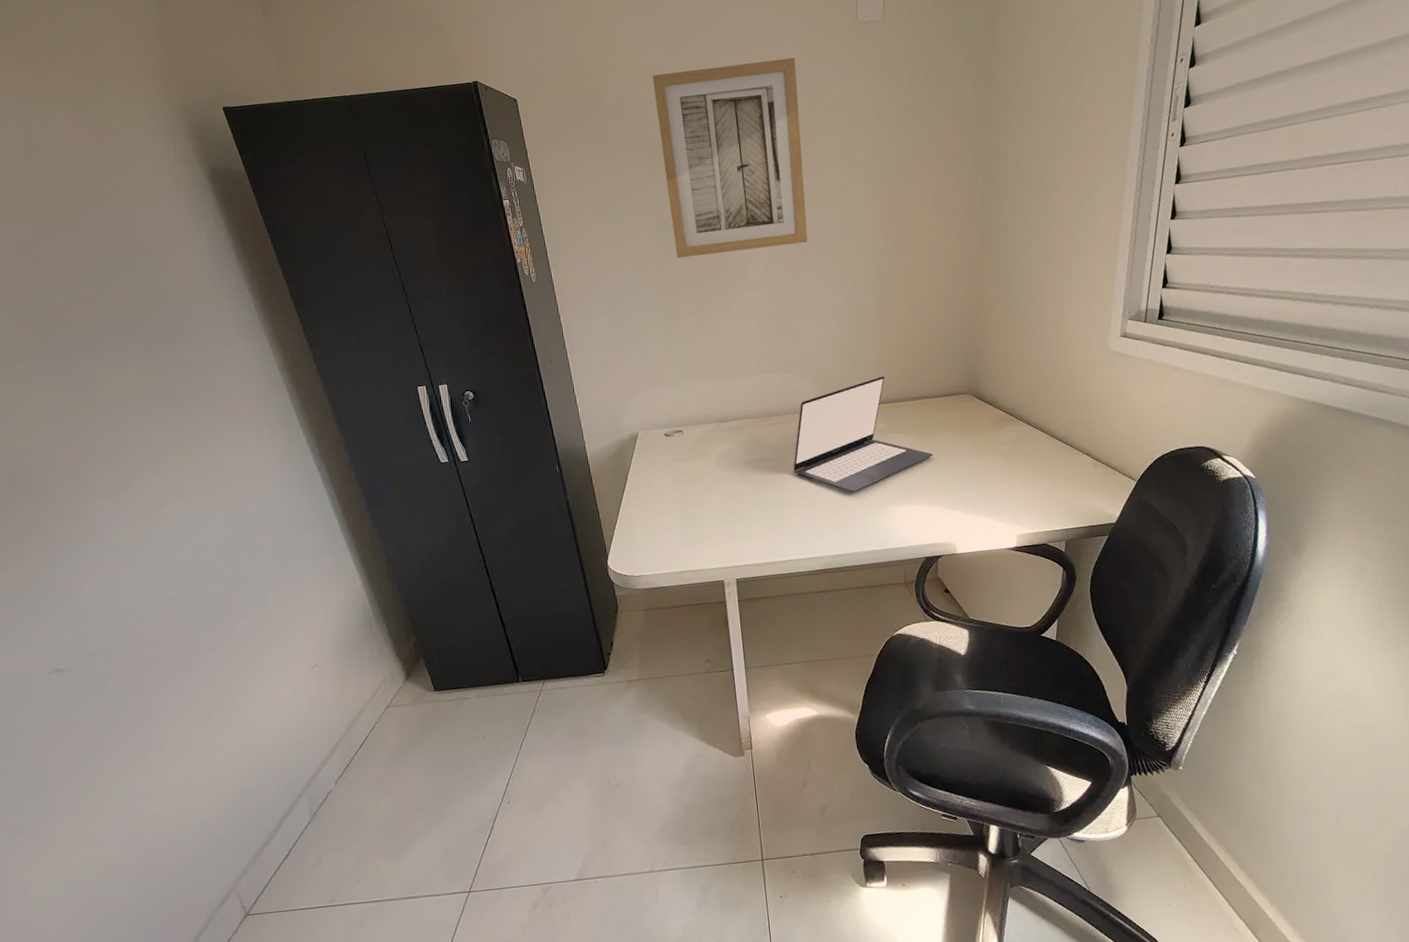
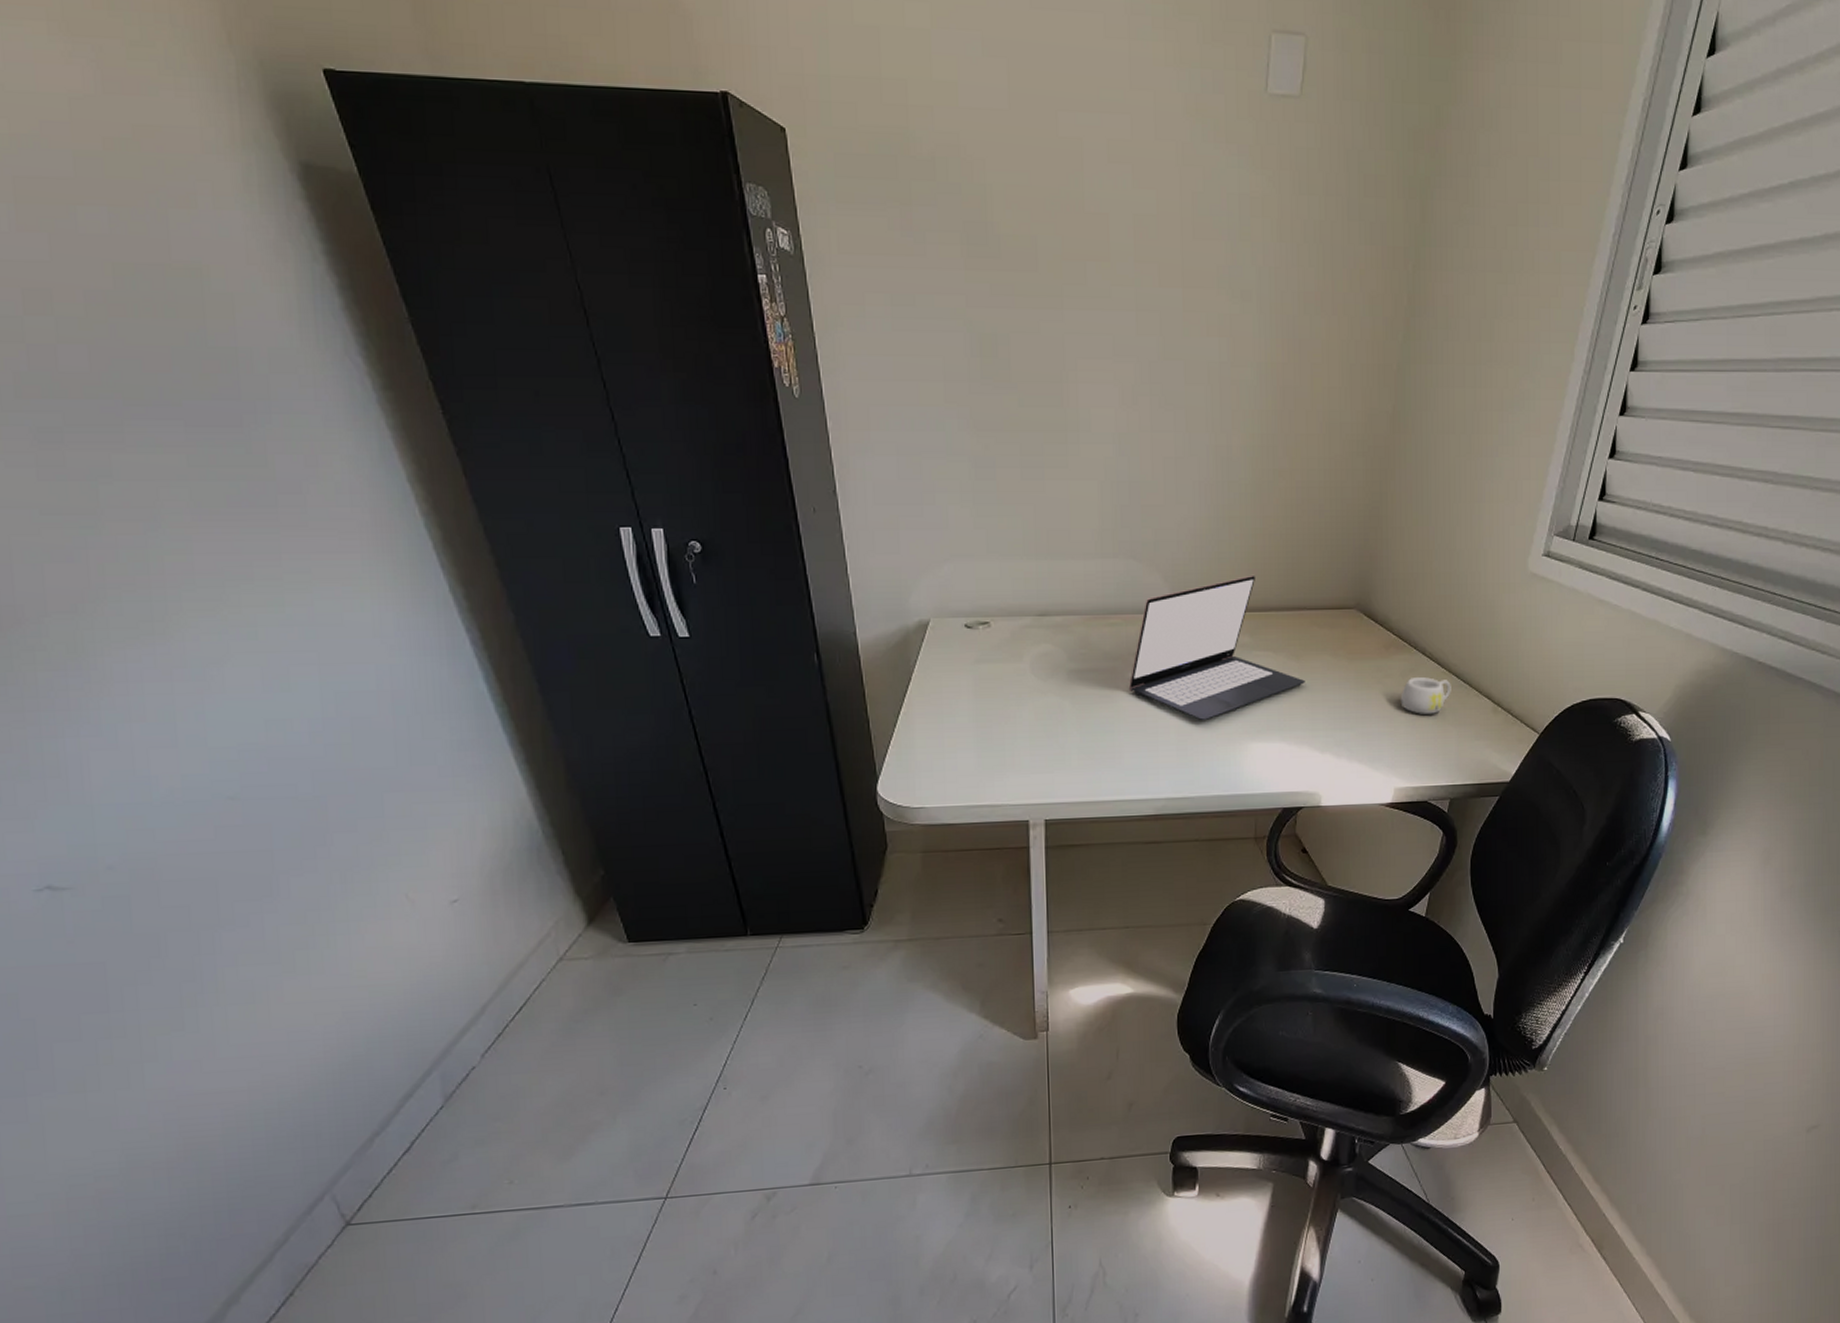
wall art: present [652,57,808,258] -> none [983,124,1180,389]
mug: none [1013,443,1056,473] -> present [1400,677,1451,714]

